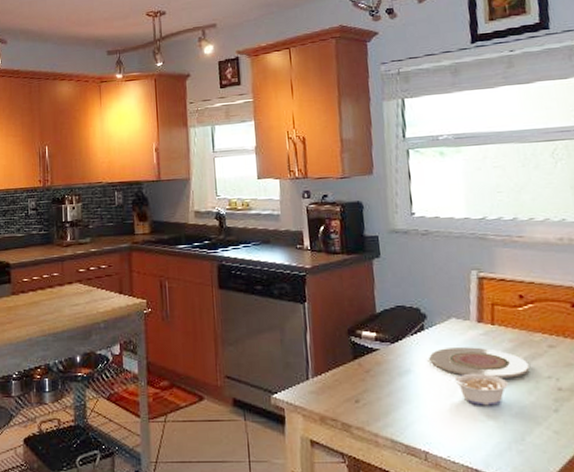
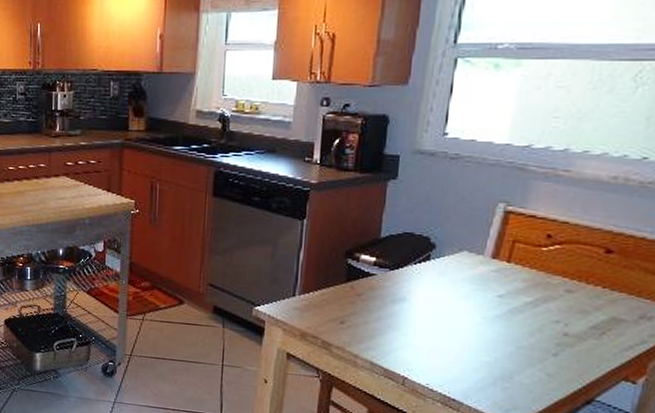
plate: present [429,347,530,378] -> none [429,280,538,318]
legume: present [445,373,508,406] -> none [442,308,510,343]

